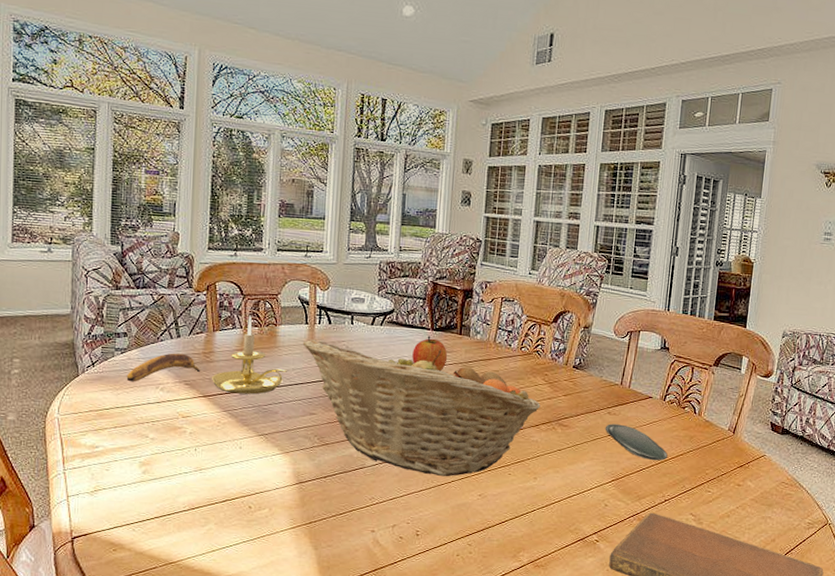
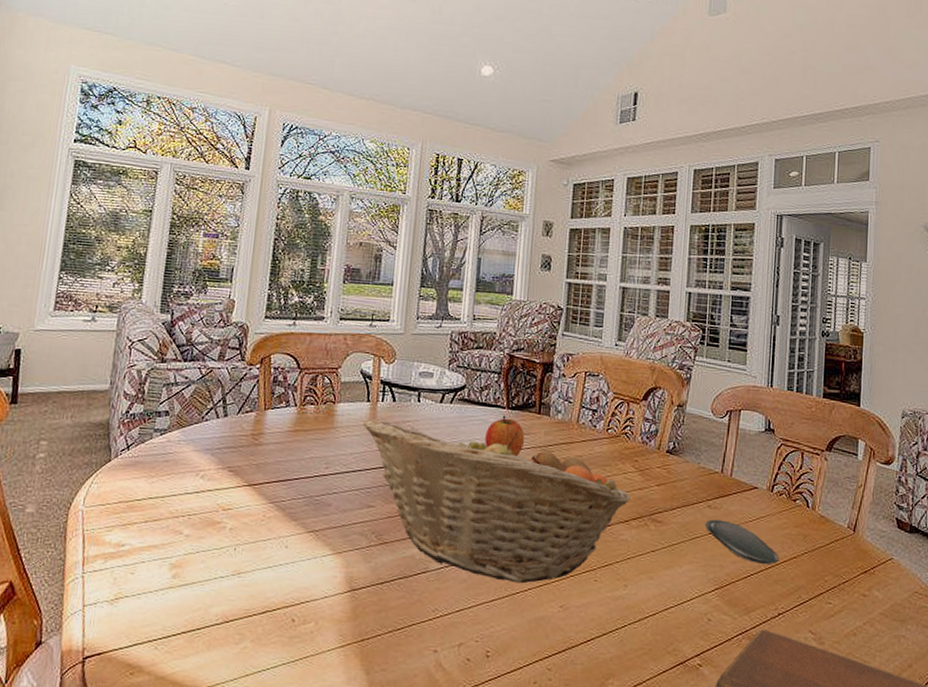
banana: present [126,353,201,382] -> none [163,434,248,469]
candle holder: present [211,315,287,395] -> none [258,391,344,483]

